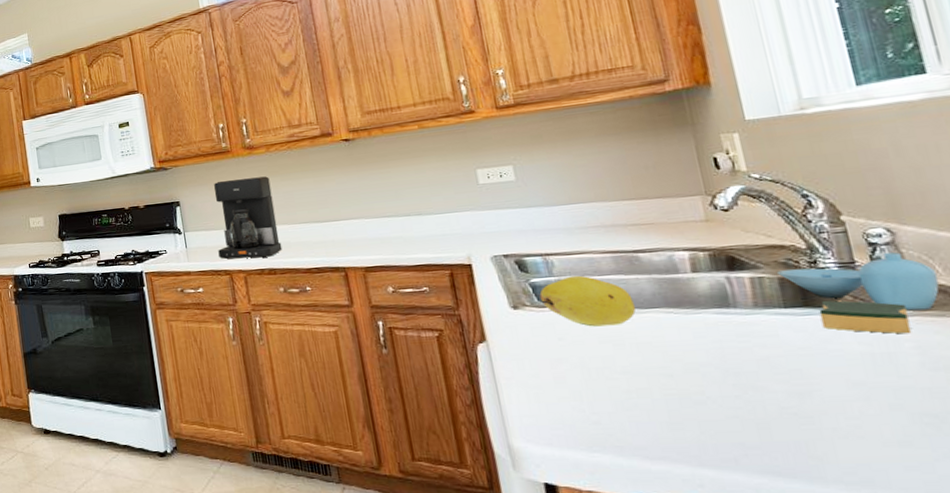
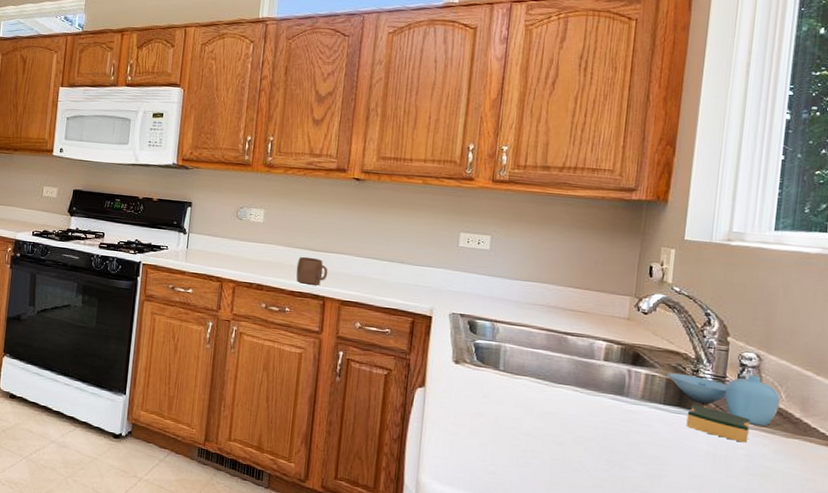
coffee maker: present [214,176,283,259] -> none [215,192,280,273]
mug: none [305,229,343,259] -> present [296,256,328,285]
fruit: present [539,275,637,327] -> none [479,343,552,394]

